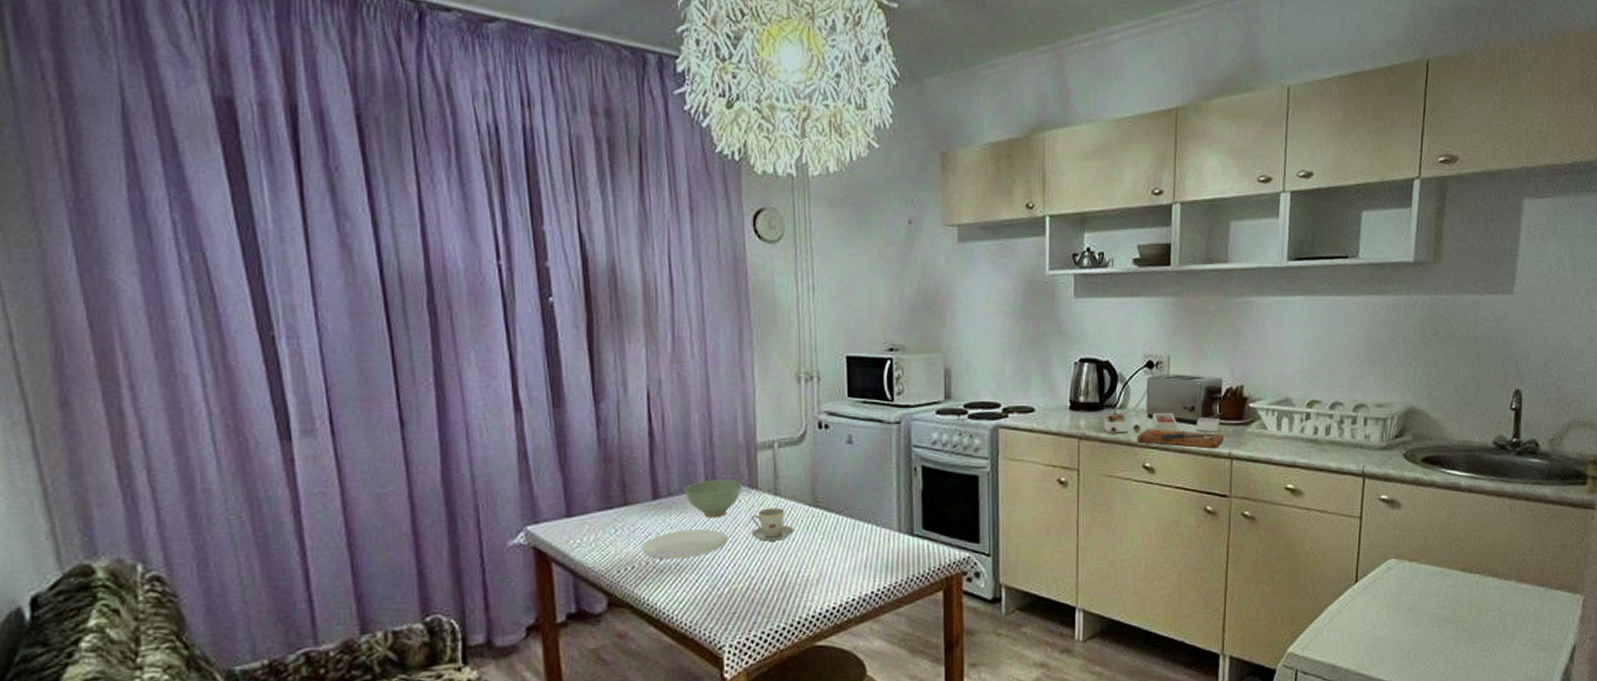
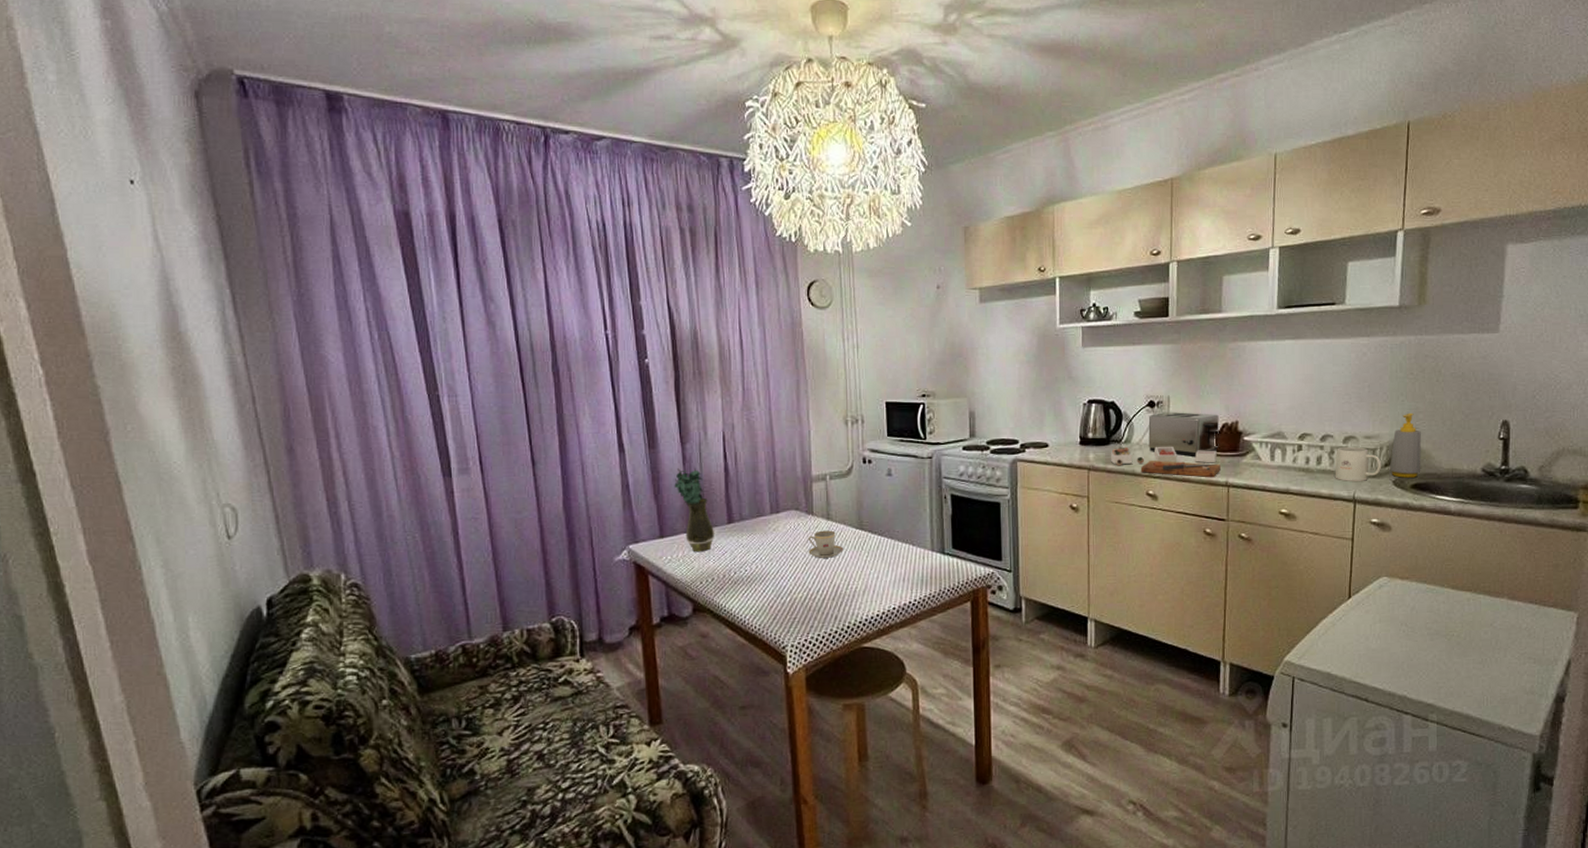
vase: none [585,432,635,533] -> present [674,468,714,551]
plate: present [642,529,728,560] -> none [720,548,789,573]
bowl: present [683,480,743,517] -> none [752,507,801,538]
mug: none [1344,415,1393,455] -> present [1334,446,1382,482]
soap bottle: none [1400,379,1433,450] -> present [1389,412,1421,478]

